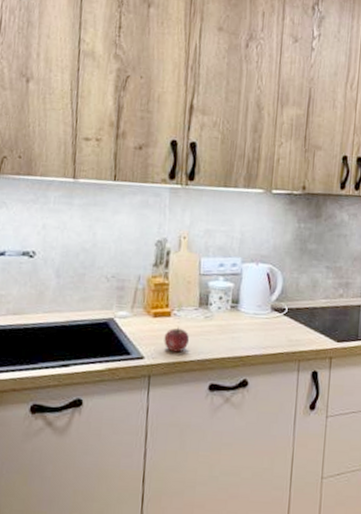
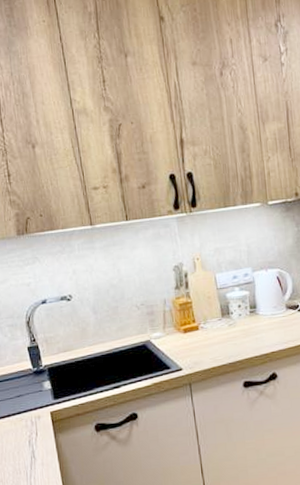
apple: present [164,326,190,352] -> none [196,337,219,360]

